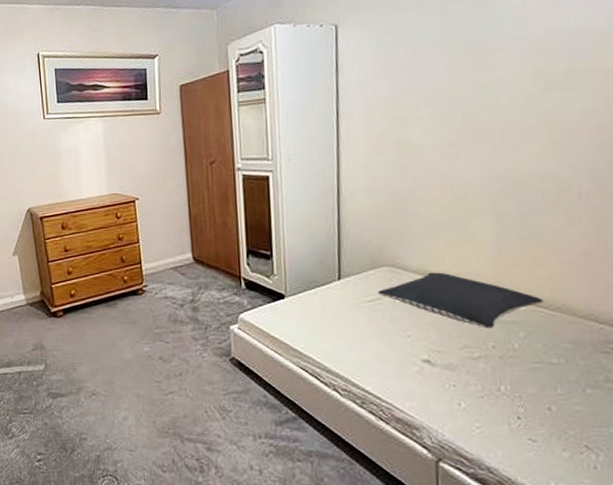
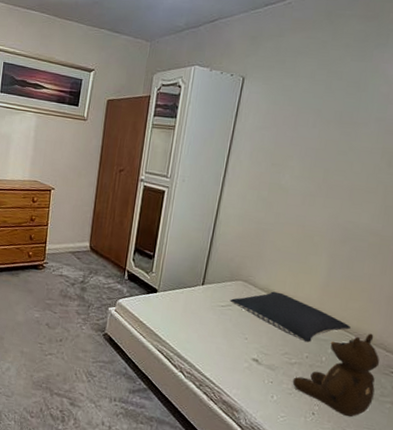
teddy bear: none [481,303,597,416] -> present [292,333,380,417]

